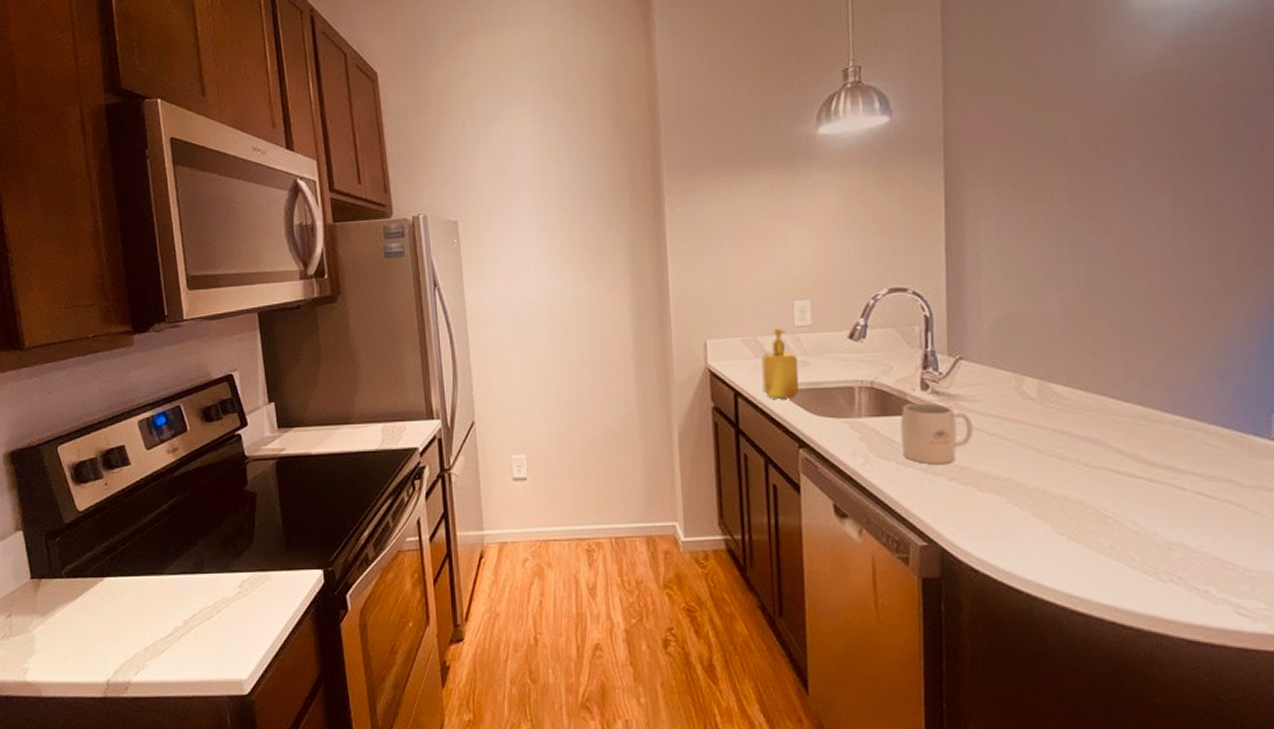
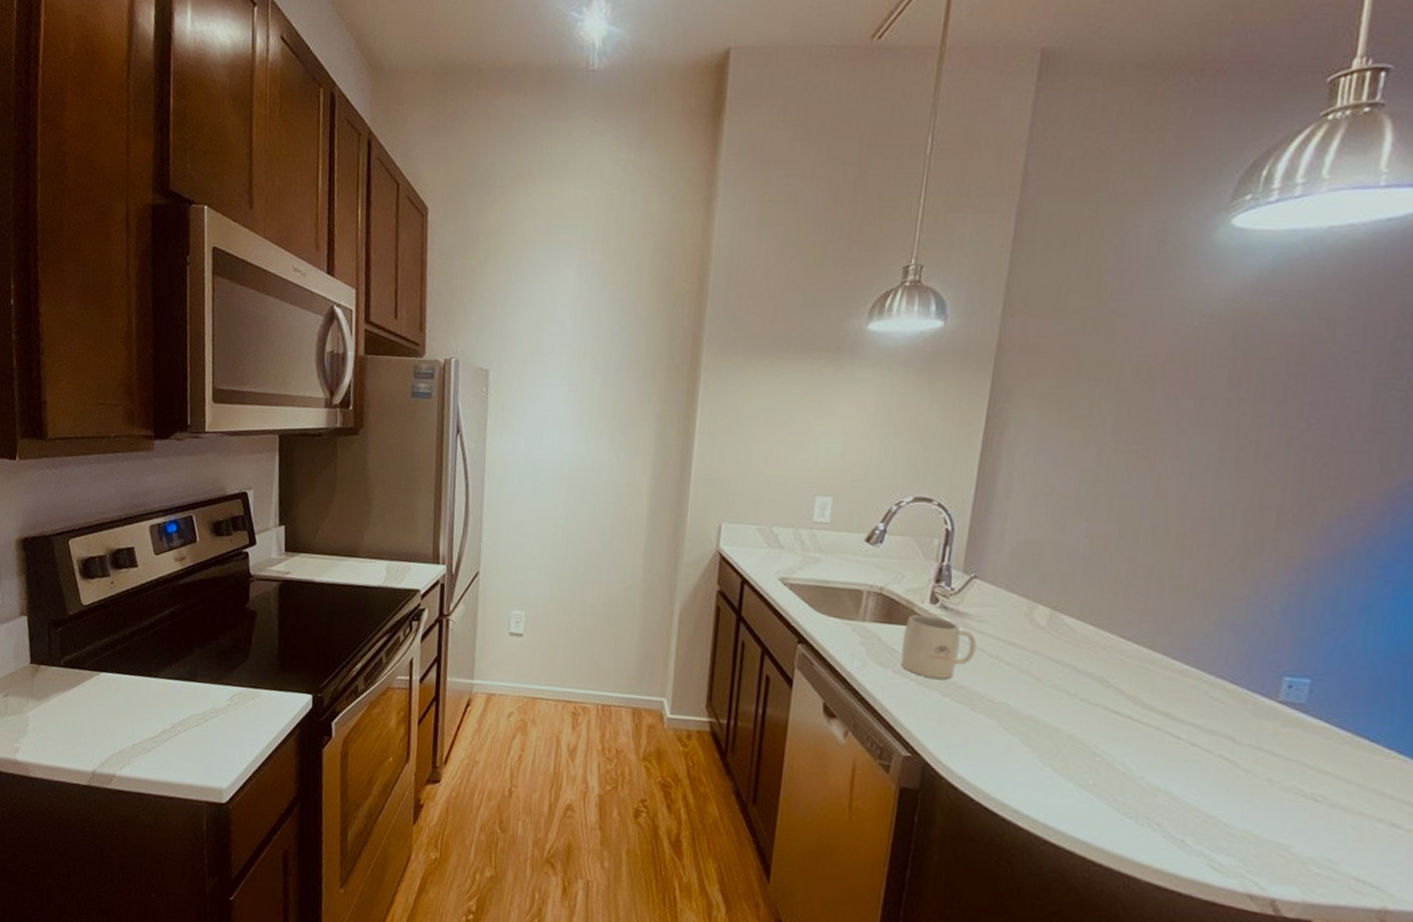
soap dispenser: present [761,328,799,399] -> none [770,521,811,593]

